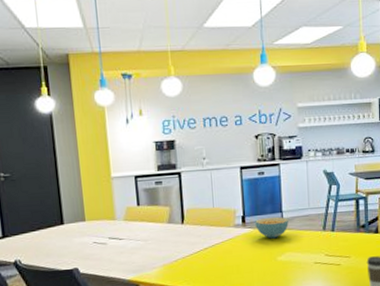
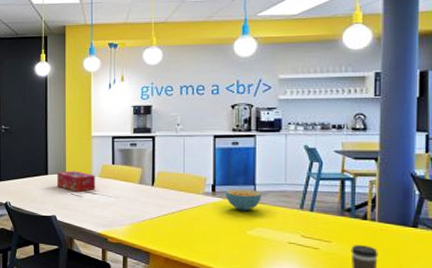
tissue box: none [75,216,121,239] -> present [57,171,96,192]

